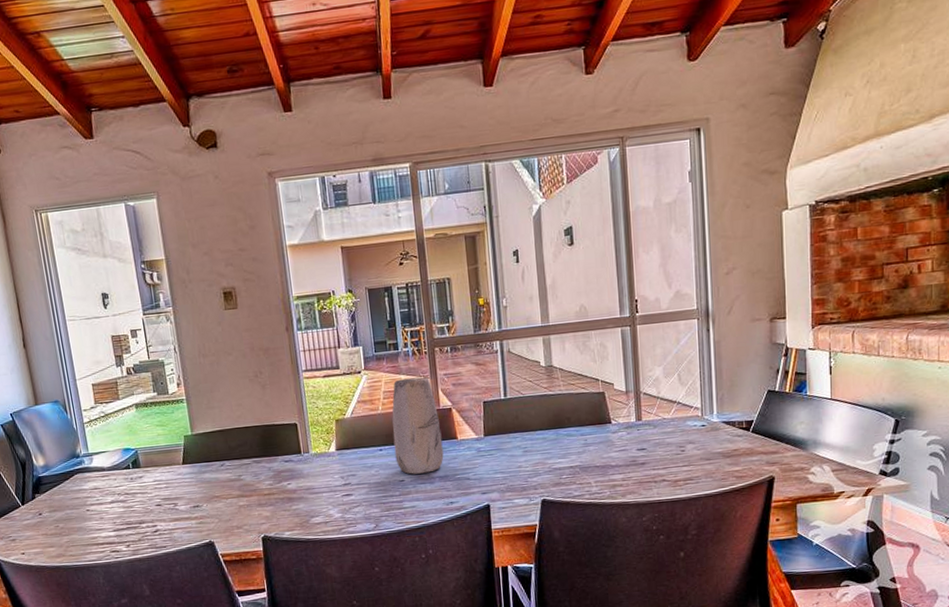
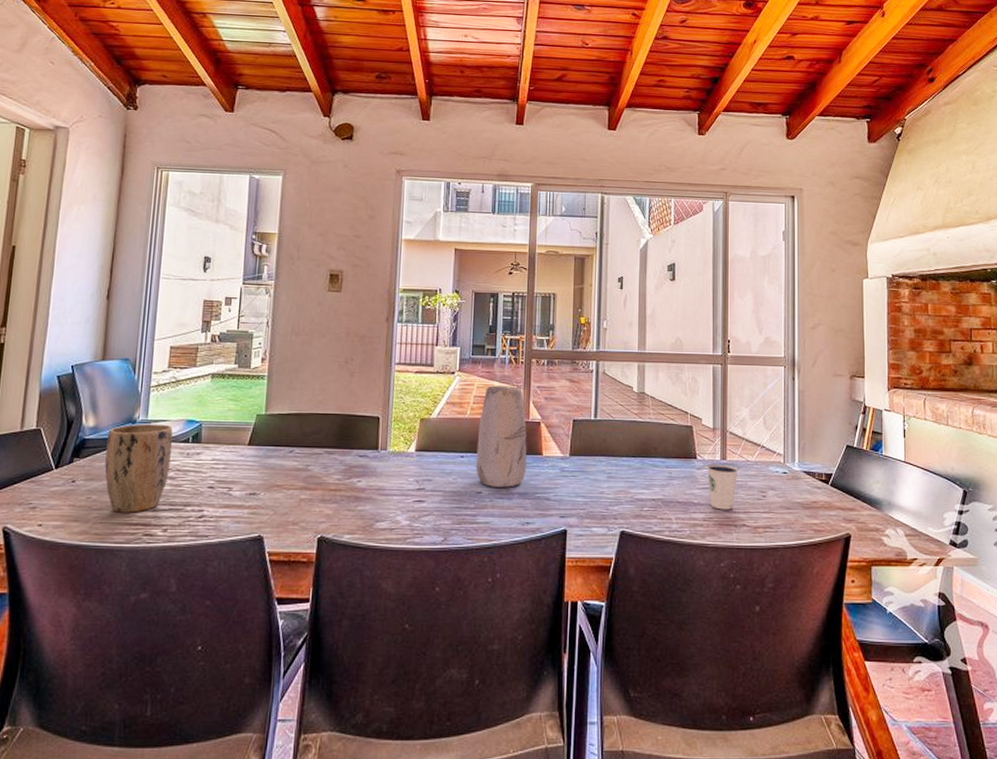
plant pot: none [57,455,120,536] -> present [104,423,173,513]
dixie cup: none [622,425,655,469] -> present [706,464,739,510]

